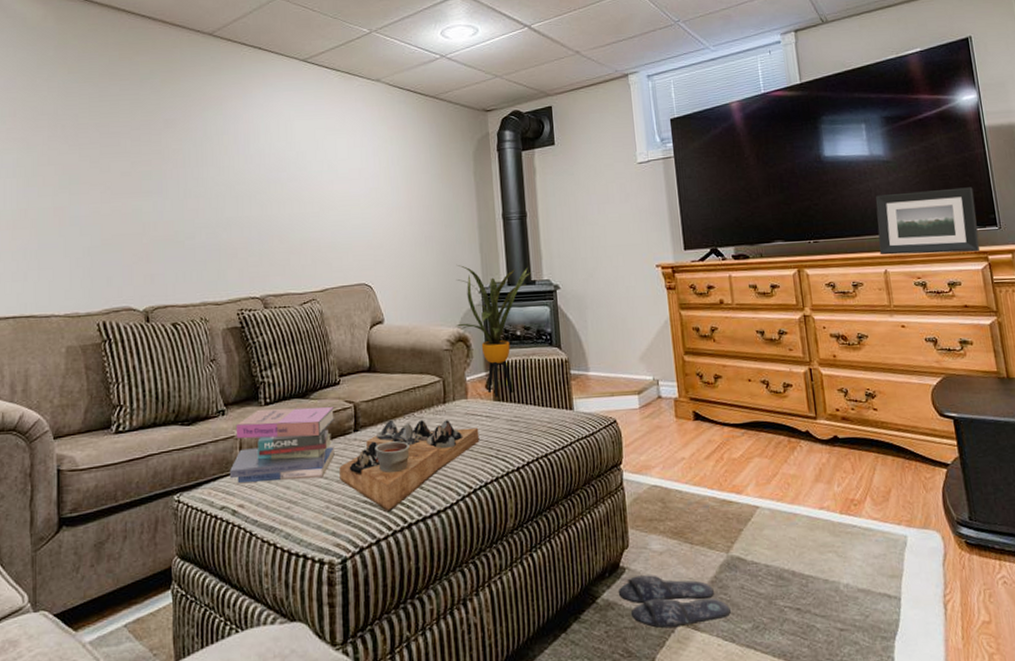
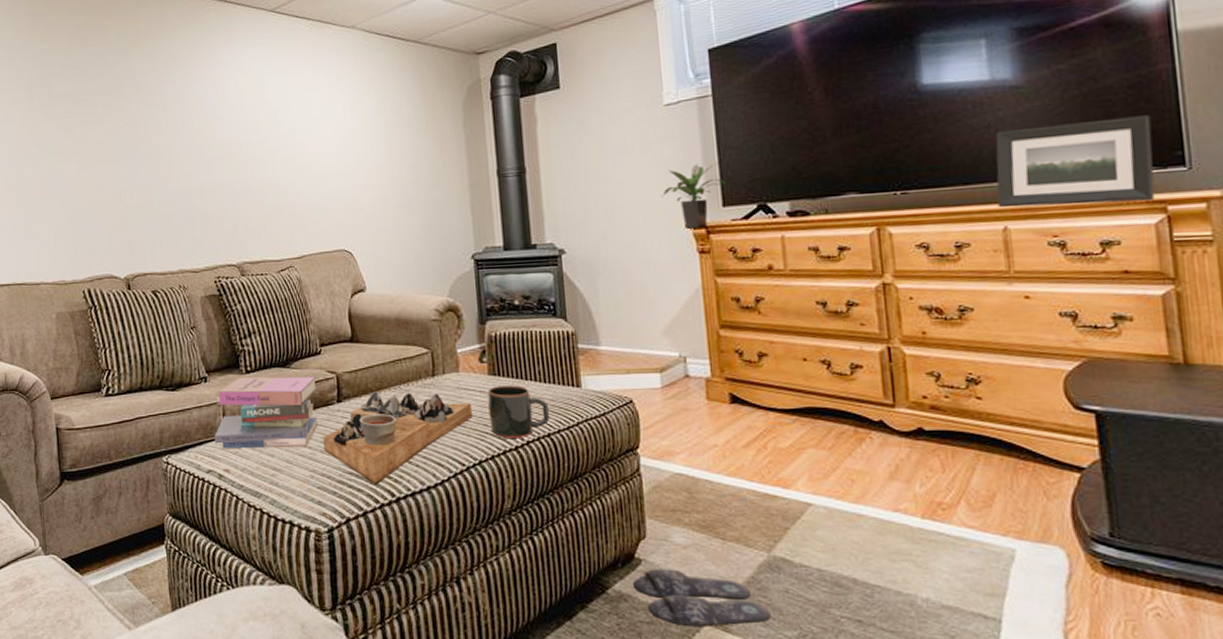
house plant: present [455,265,532,398] -> none [444,228,532,372]
mug: none [493,409,547,461] -> present [487,385,550,439]
potted plant: none [636,212,688,269] -> present [661,162,728,230]

